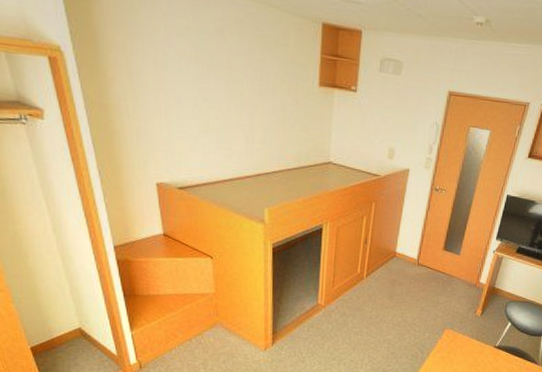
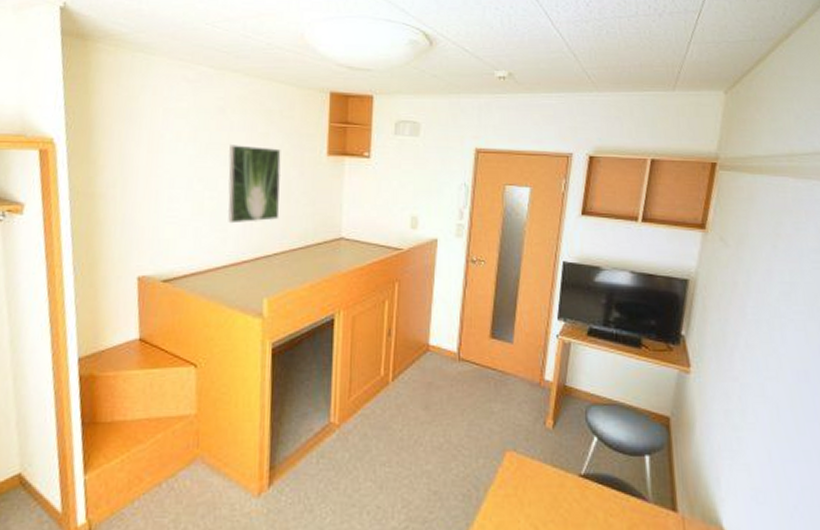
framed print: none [230,68,277,143] -> present [228,145,281,224]

